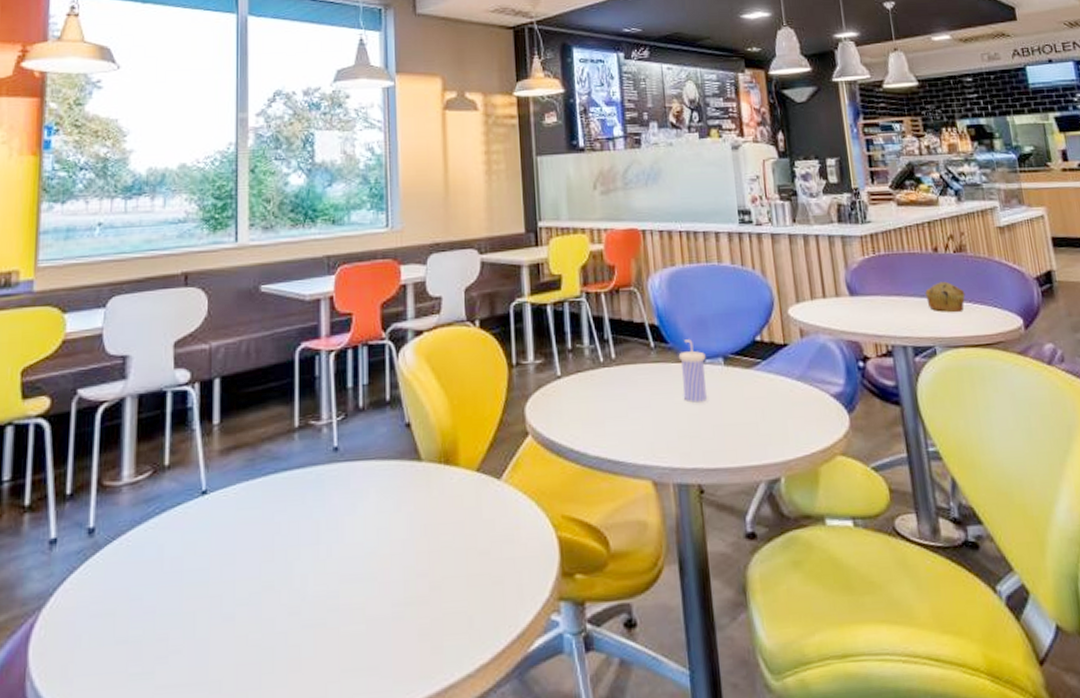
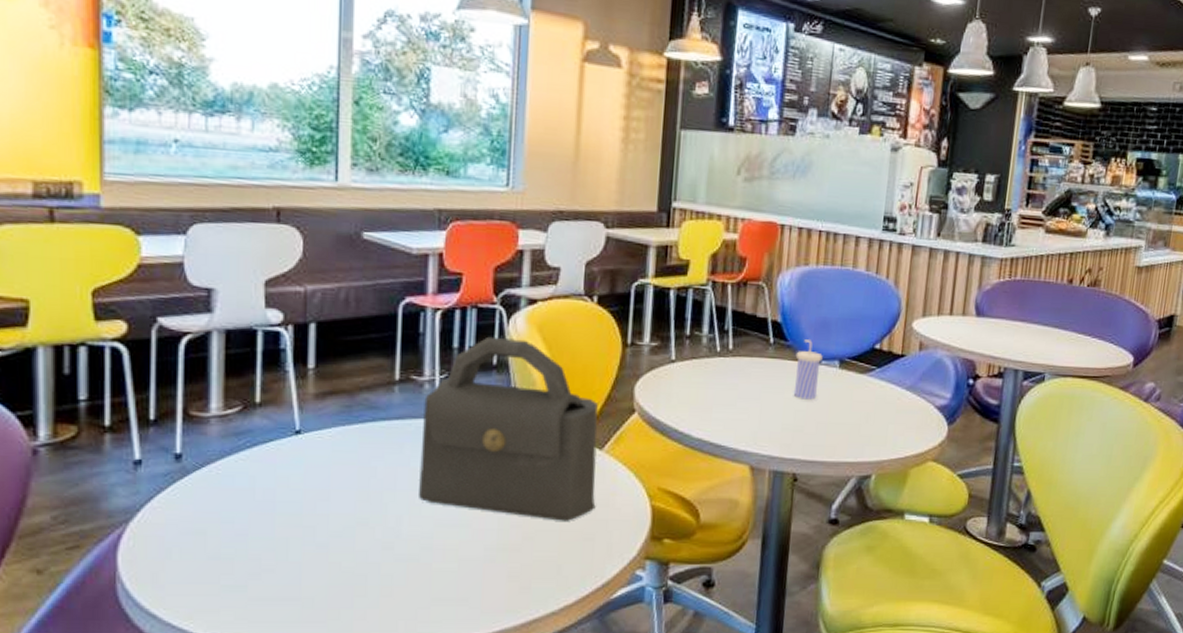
handbag: none [321,372,501,564] -> present [418,336,598,521]
muffin: present [925,281,966,312] -> none [1048,313,1088,343]

